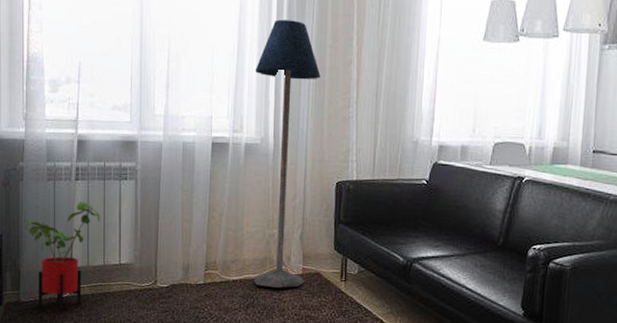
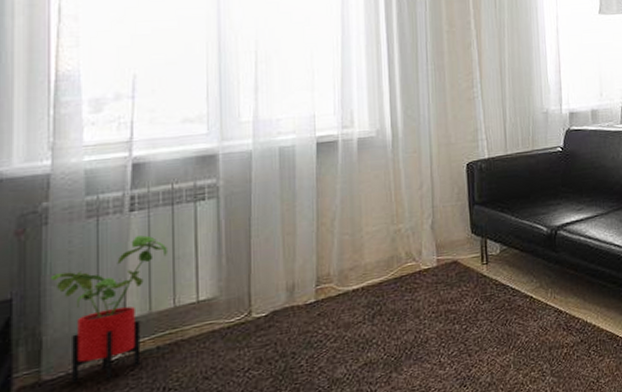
floor lamp: present [253,19,321,289] -> none [364,10,441,290]

